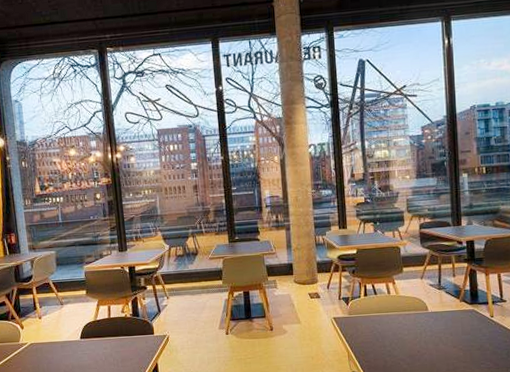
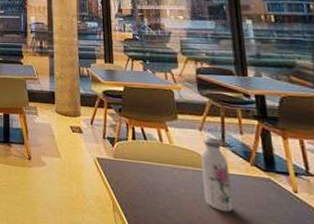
water bottle: none [421,284,445,343] -> present [201,138,233,212]

